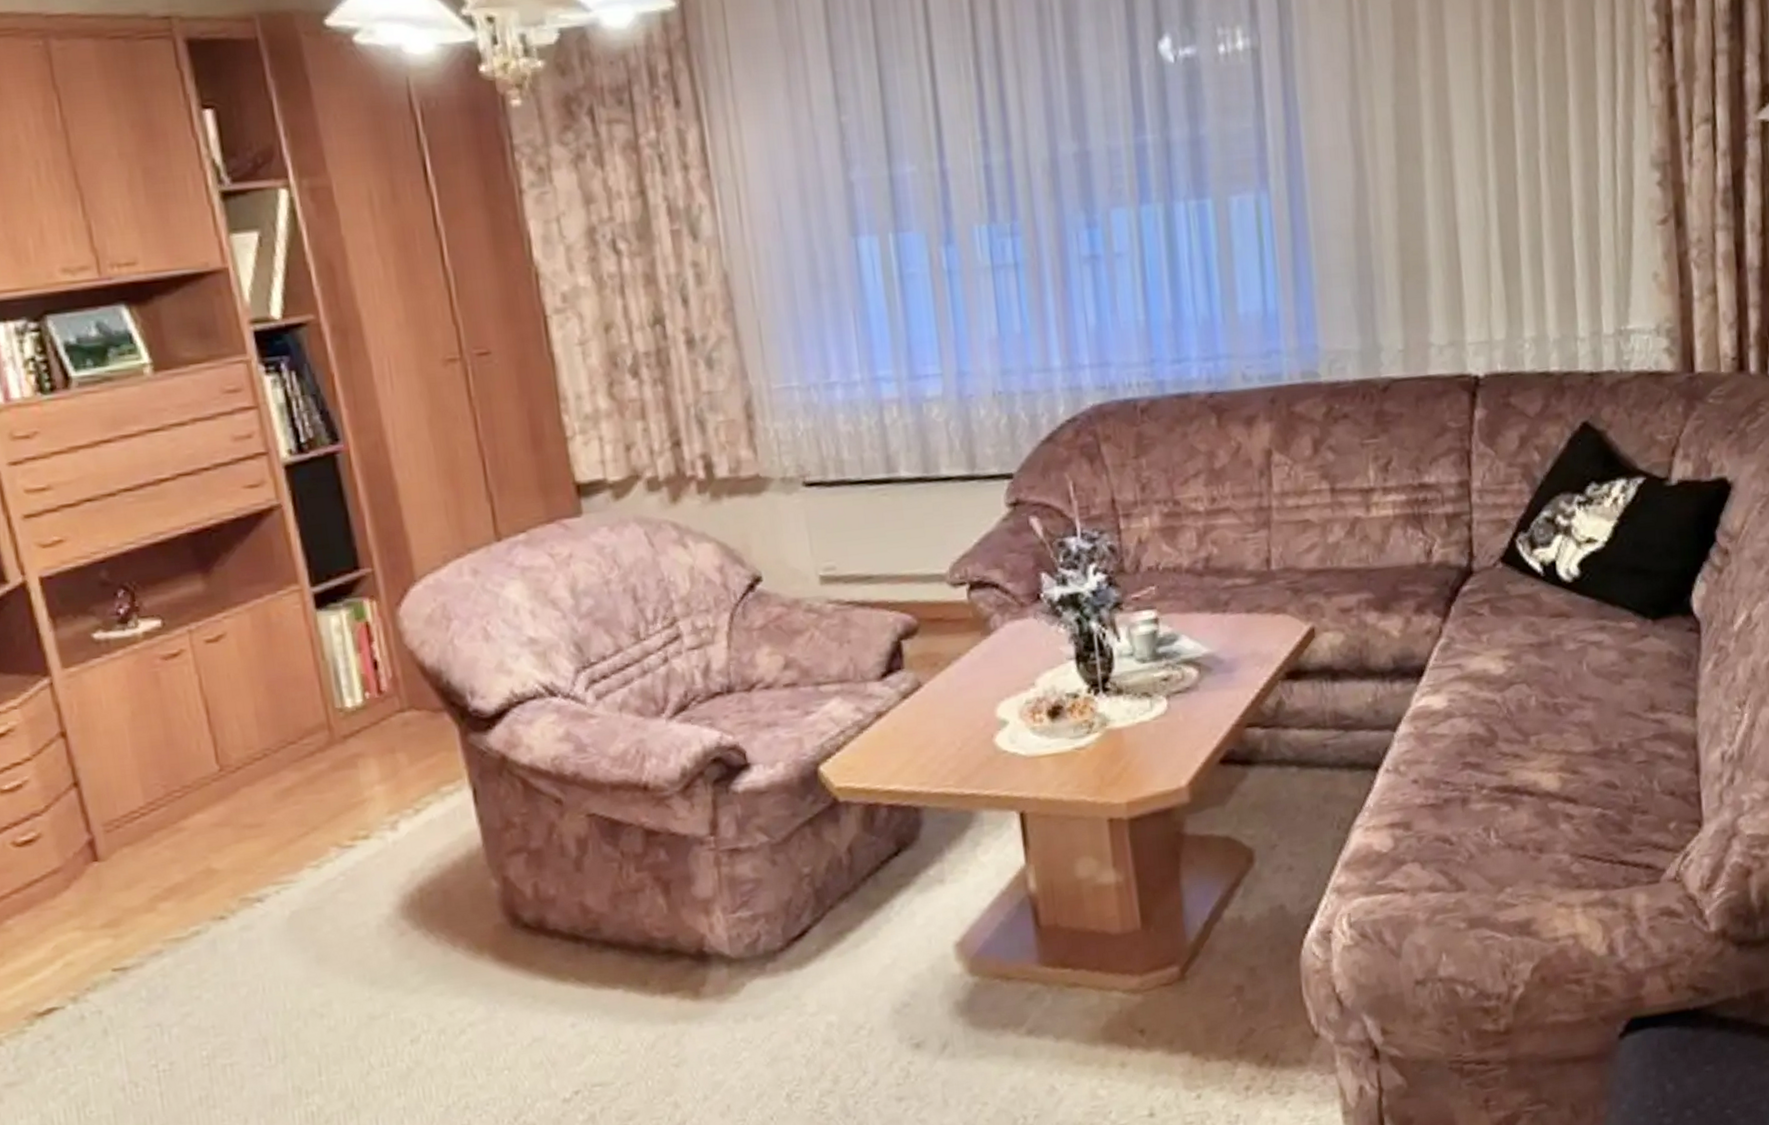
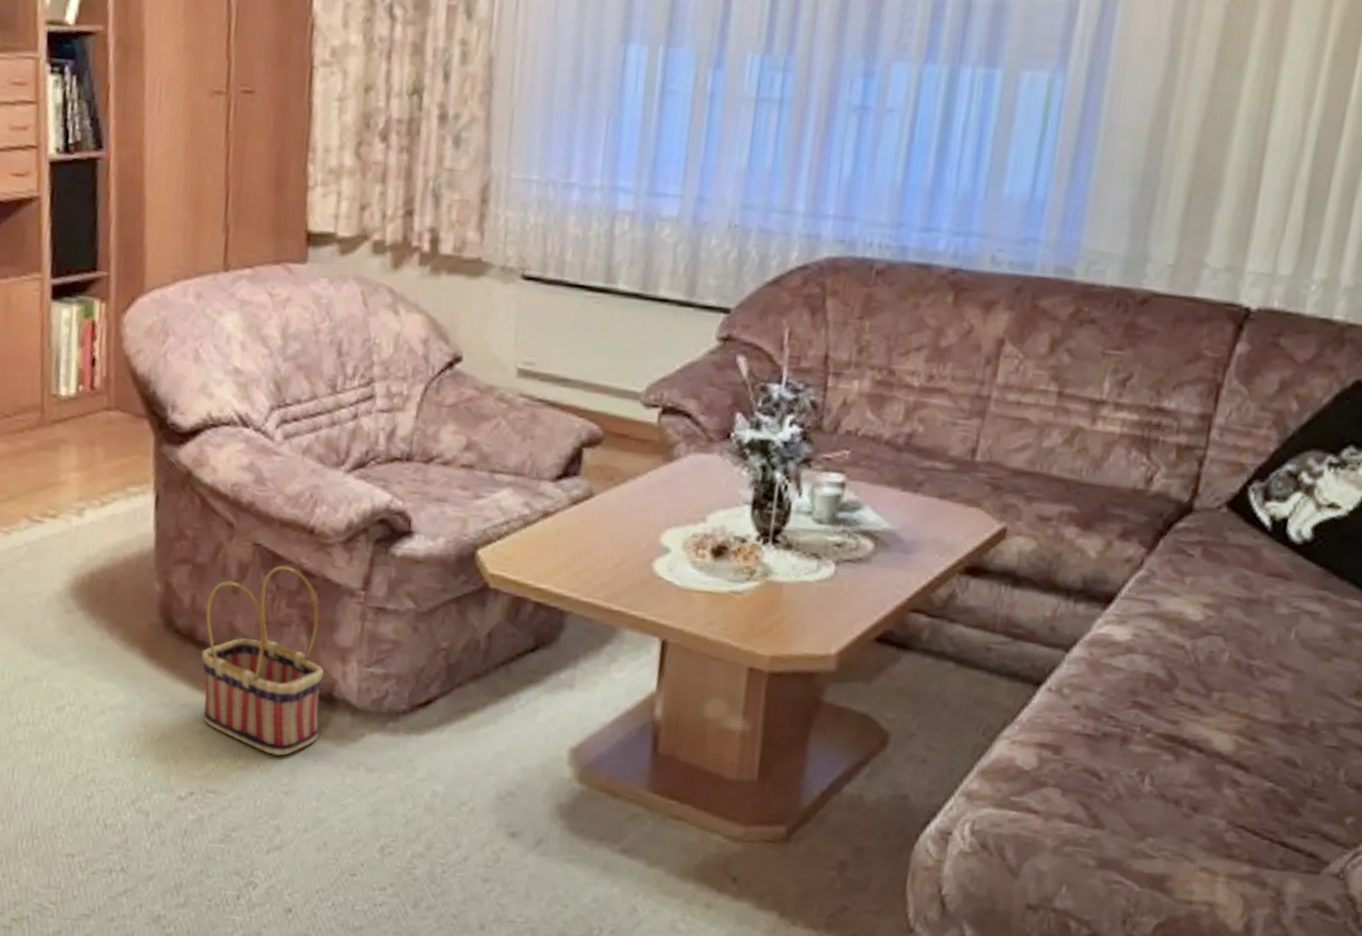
basket: none [550,829,698,1030] -> present [201,565,324,756]

